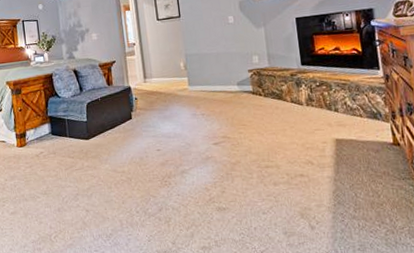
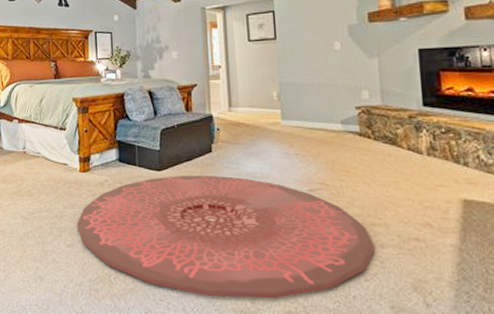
area rug: none [17,138,270,243] -> present [76,176,376,299]

